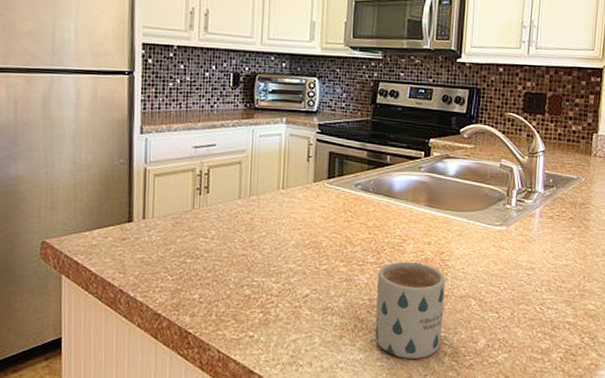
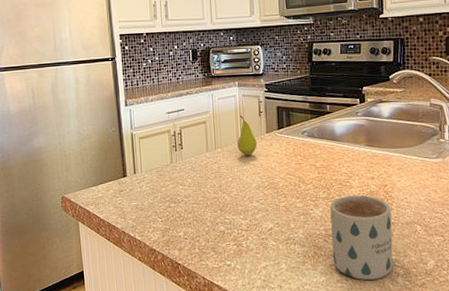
fruit: none [277,158,301,208] -> present [237,115,257,156]

